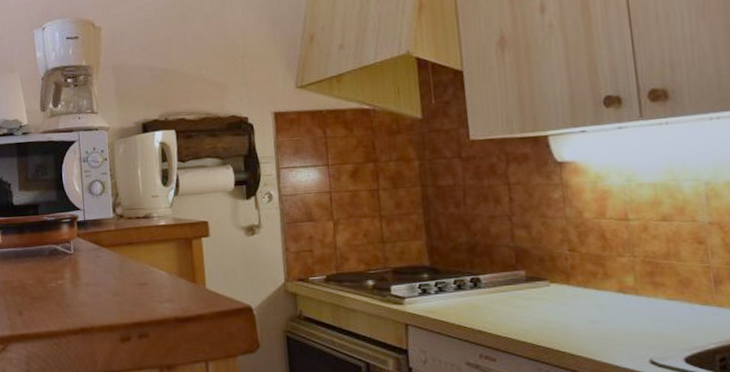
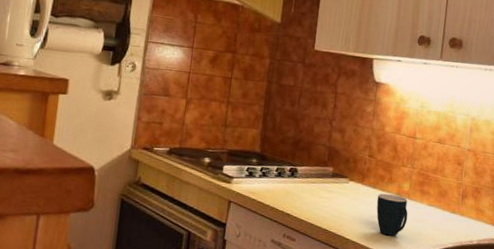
mug: none [592,292,642,343] -> present [376,193,408,236]

